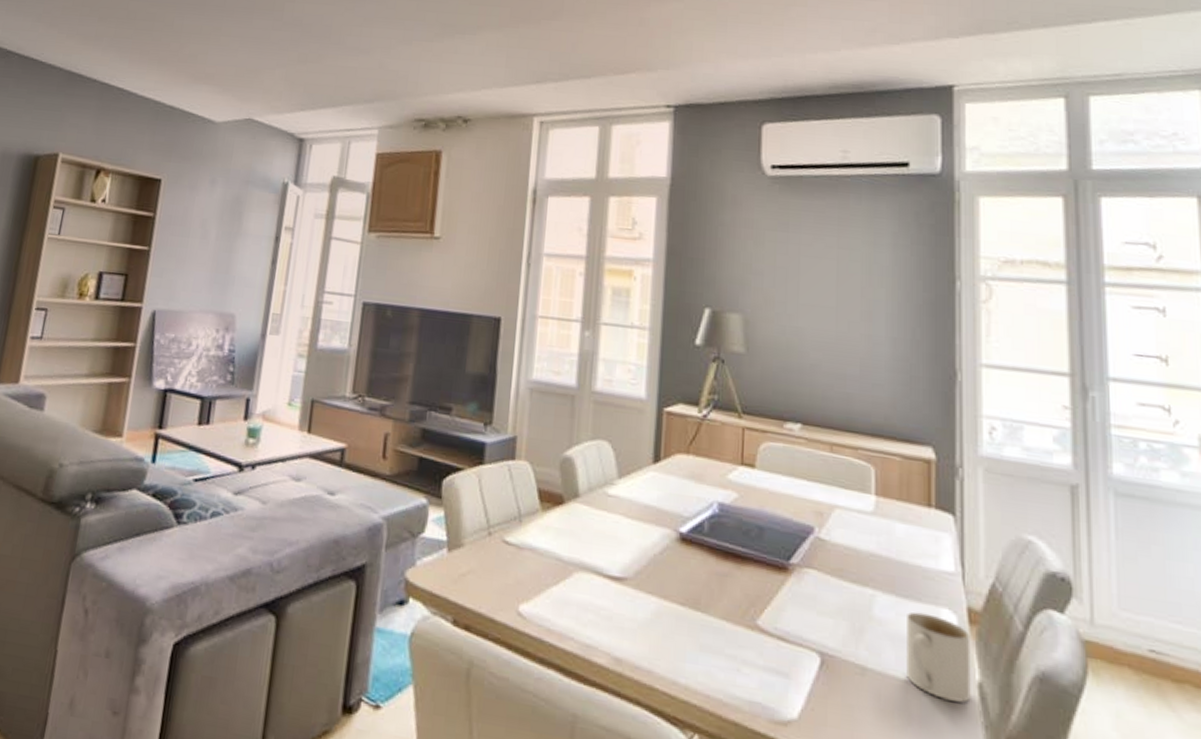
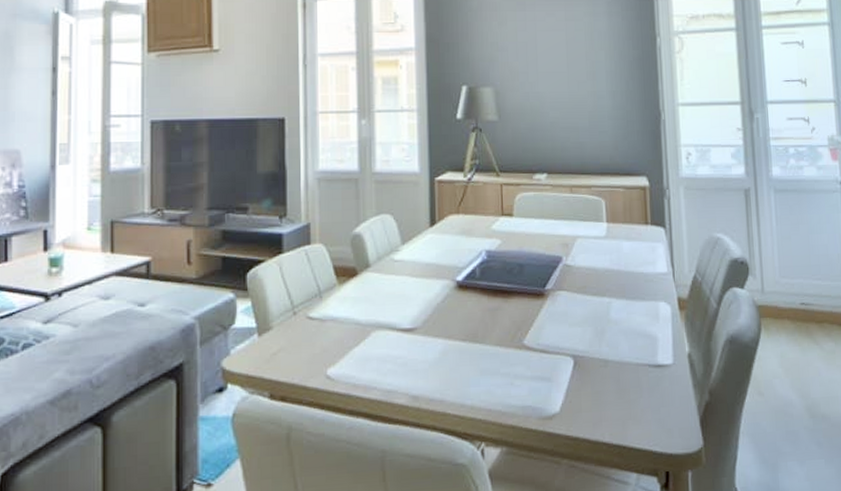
mug: present [905,611,971,703] -> none [635,308,683,372]

